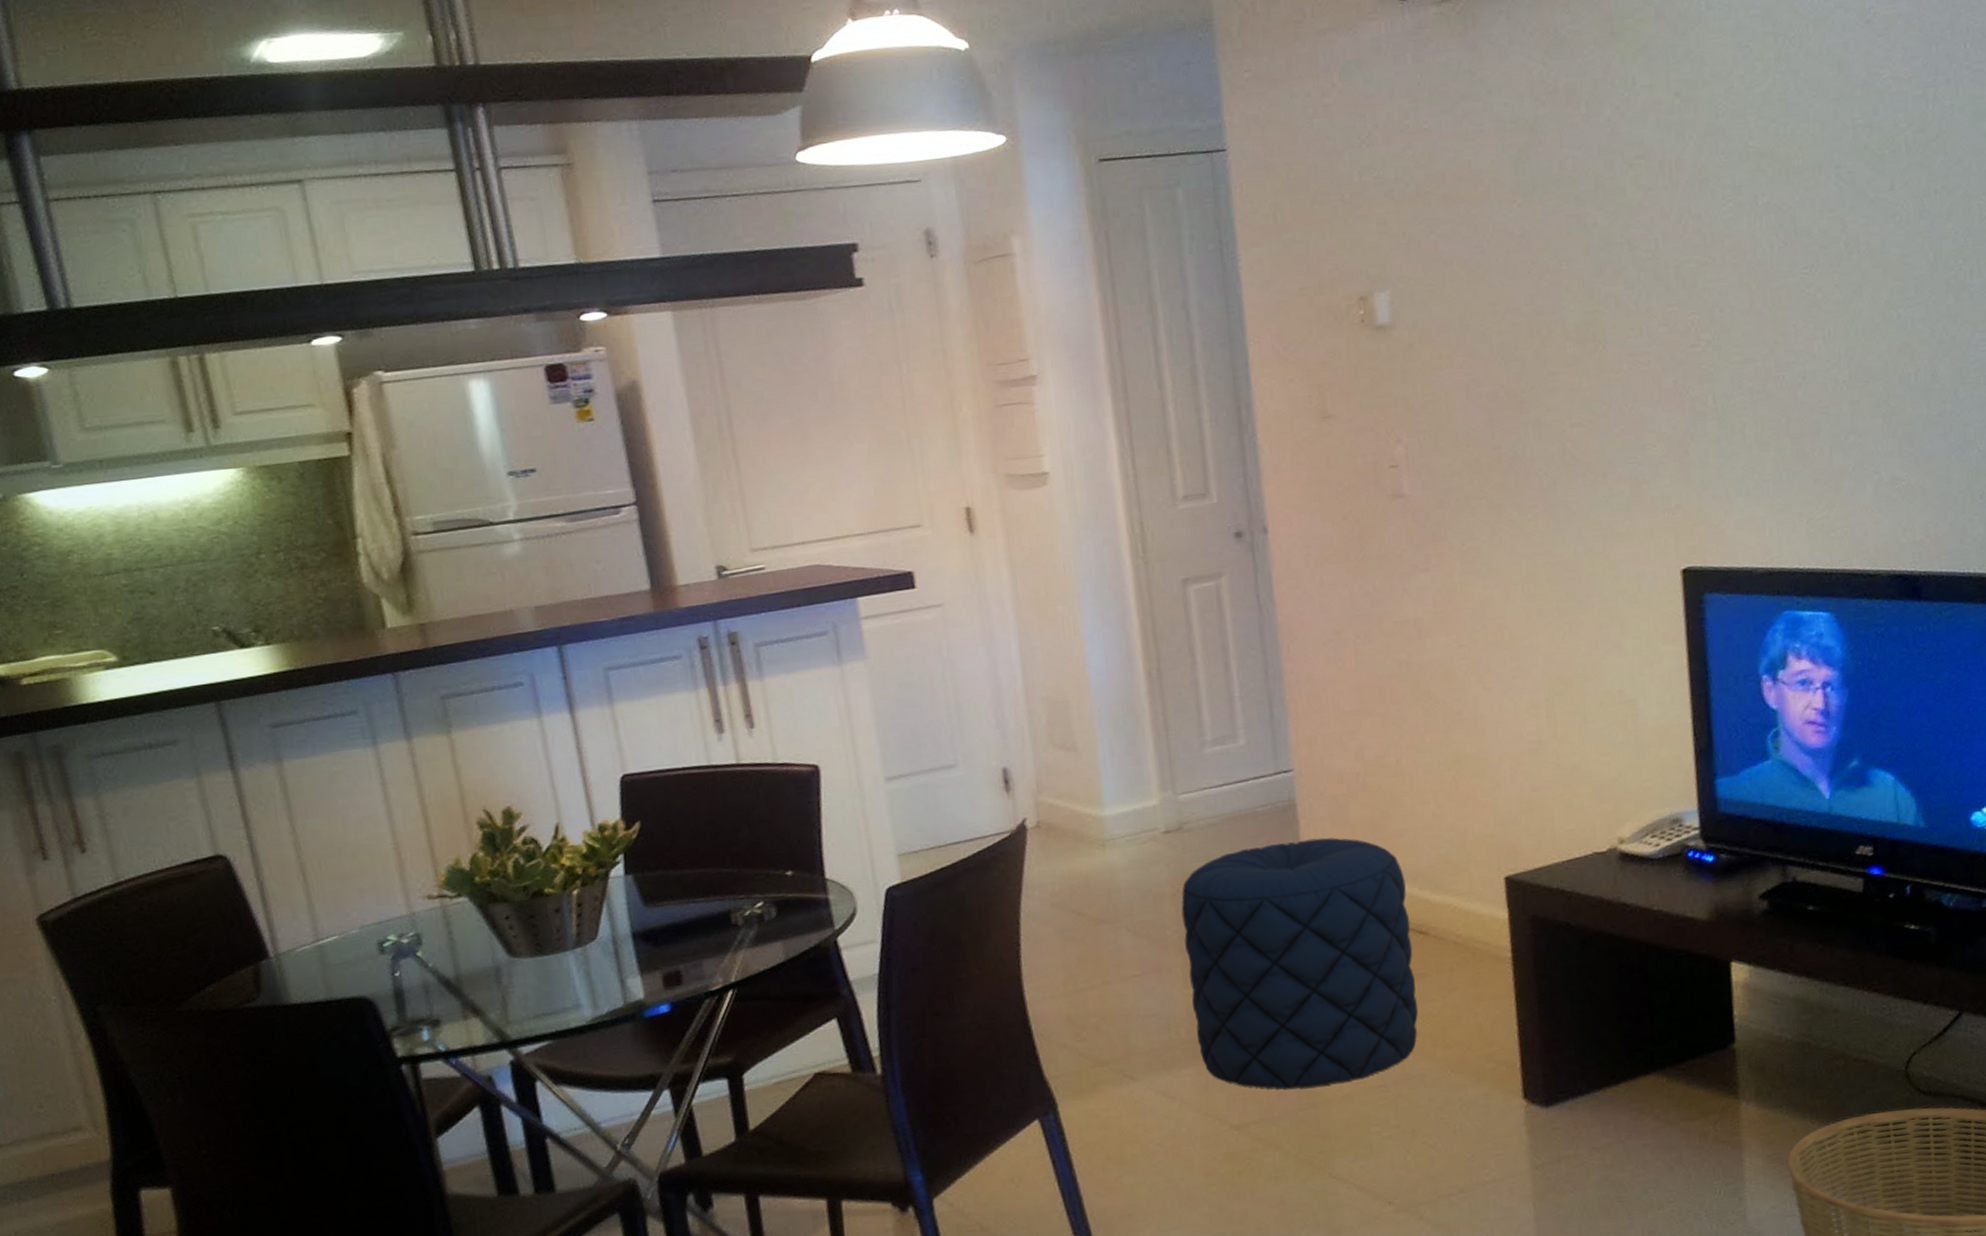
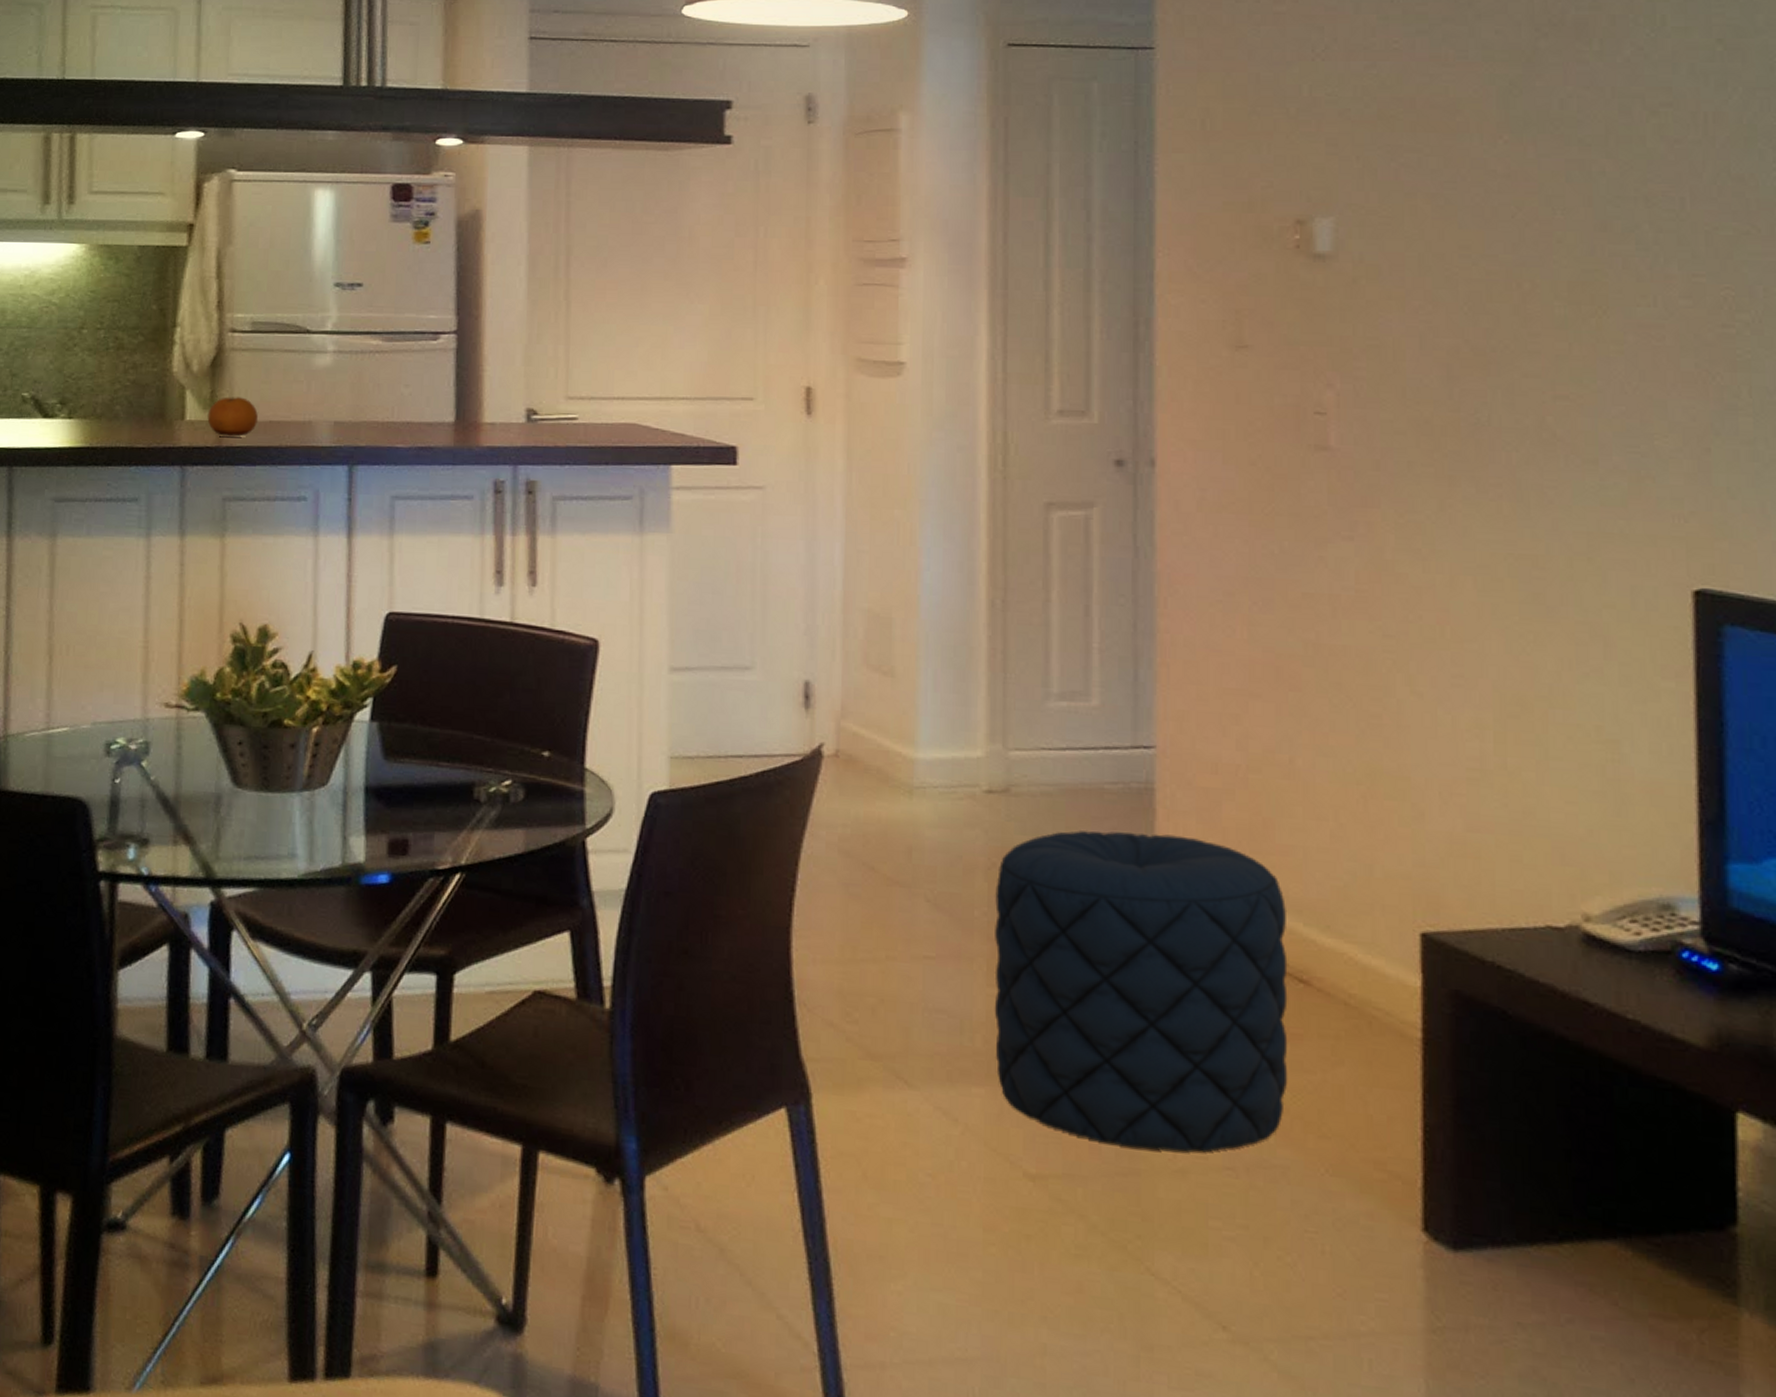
fruit: none [408,597,460,638] -> present [207,397,258,437]

